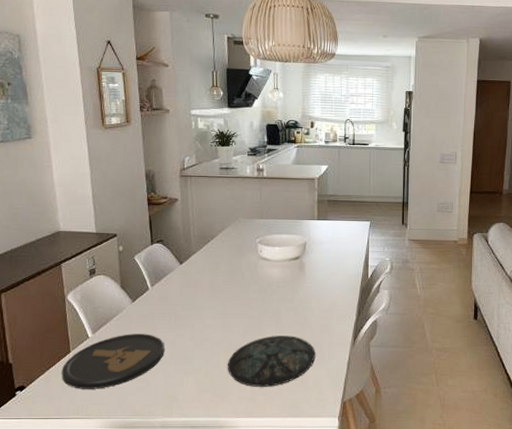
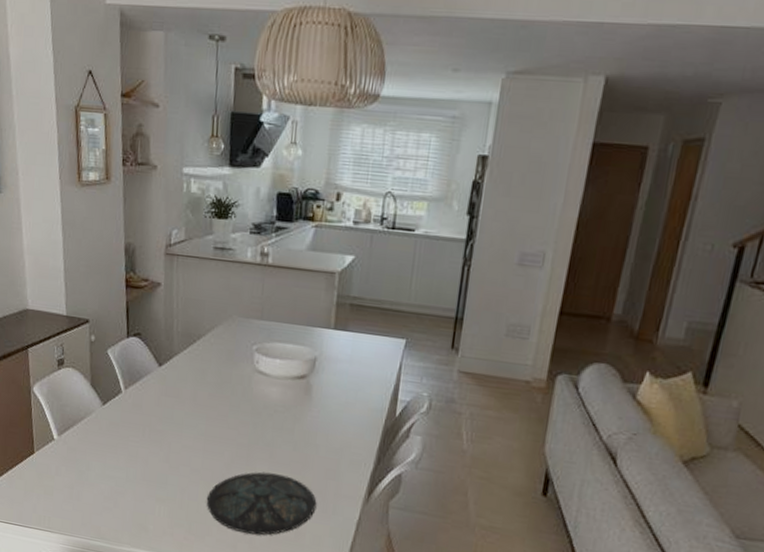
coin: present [61,334,165,389] -> none [24,442,136,501]

